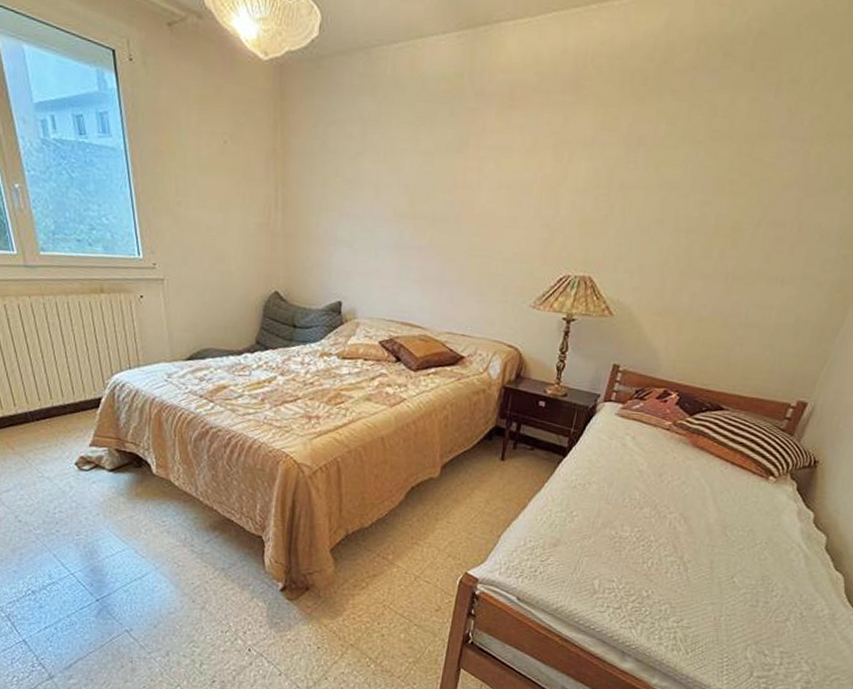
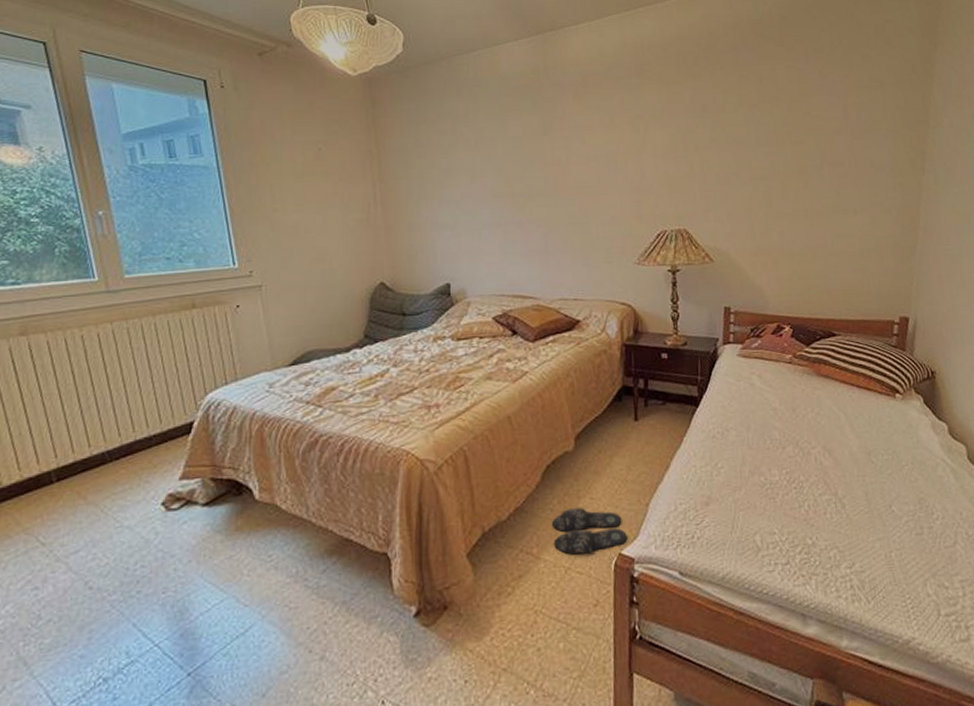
slippers: none [408,527,476,568] -> present [552,507,627,555]

